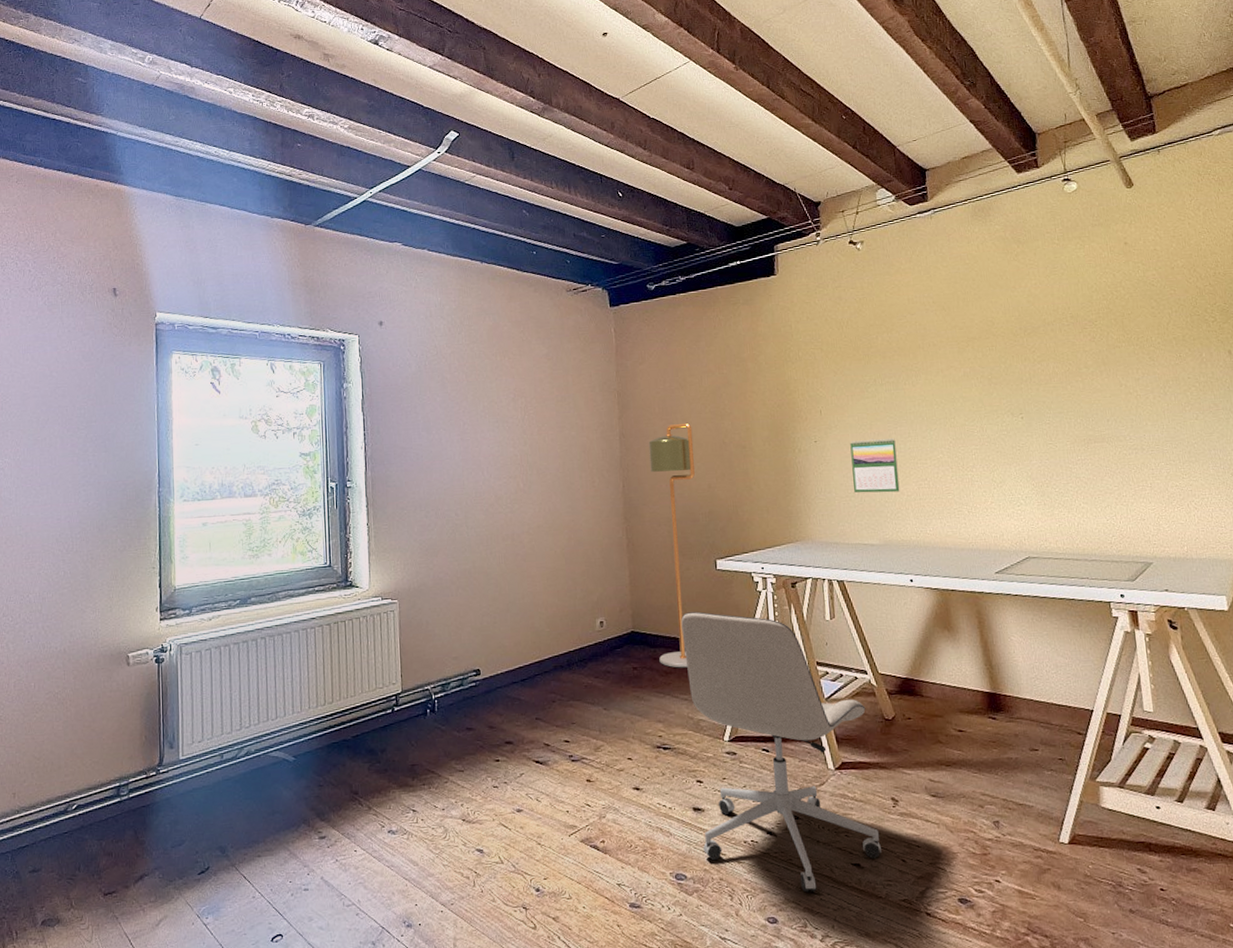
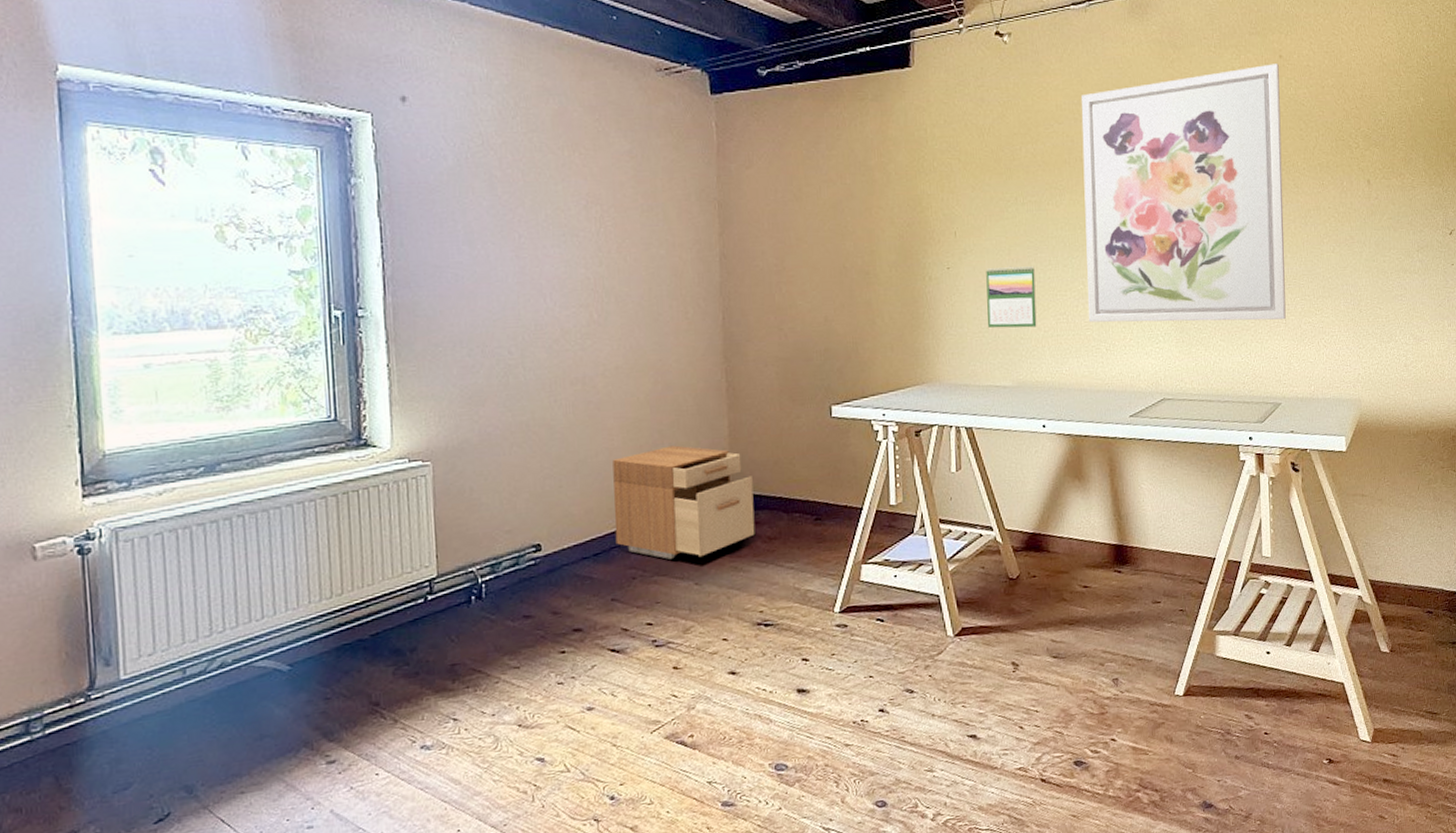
filing cabinet: none [536,591,654,687] -> present [612,445,755,559]
floor lamp: present [648,422,696,668] -> none [755,242,810,532]
office chair: present [681,611,881,893] -> none [789,466,999,771]
wall art: none [931,250,1151,488] -> present [1081,64,1286,323]

